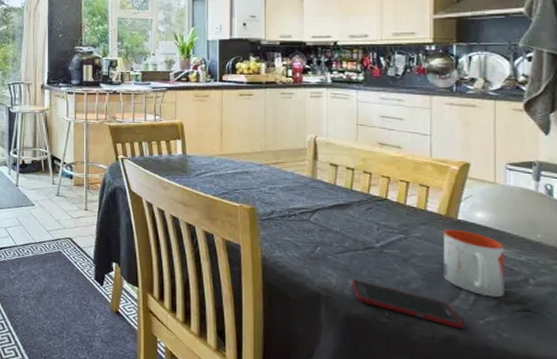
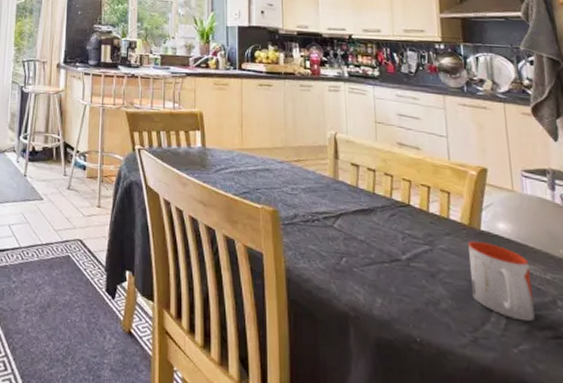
cell phone: present [351,279,464,329] -> none [380,296,498,359]

